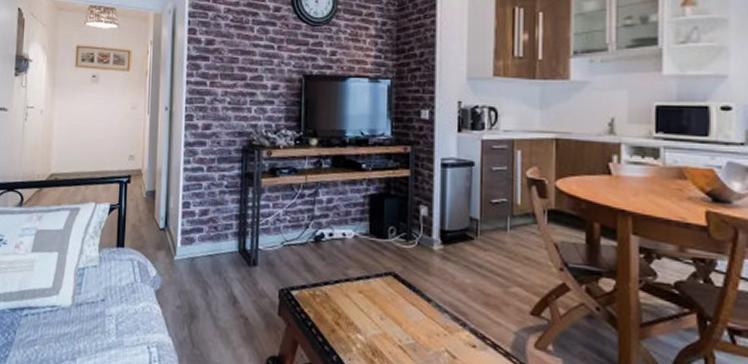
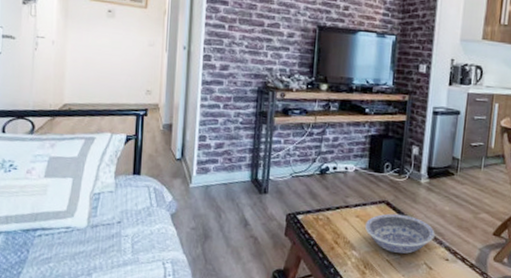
bowl: none [369,288,456,339] -> present [364,213,435,254]

